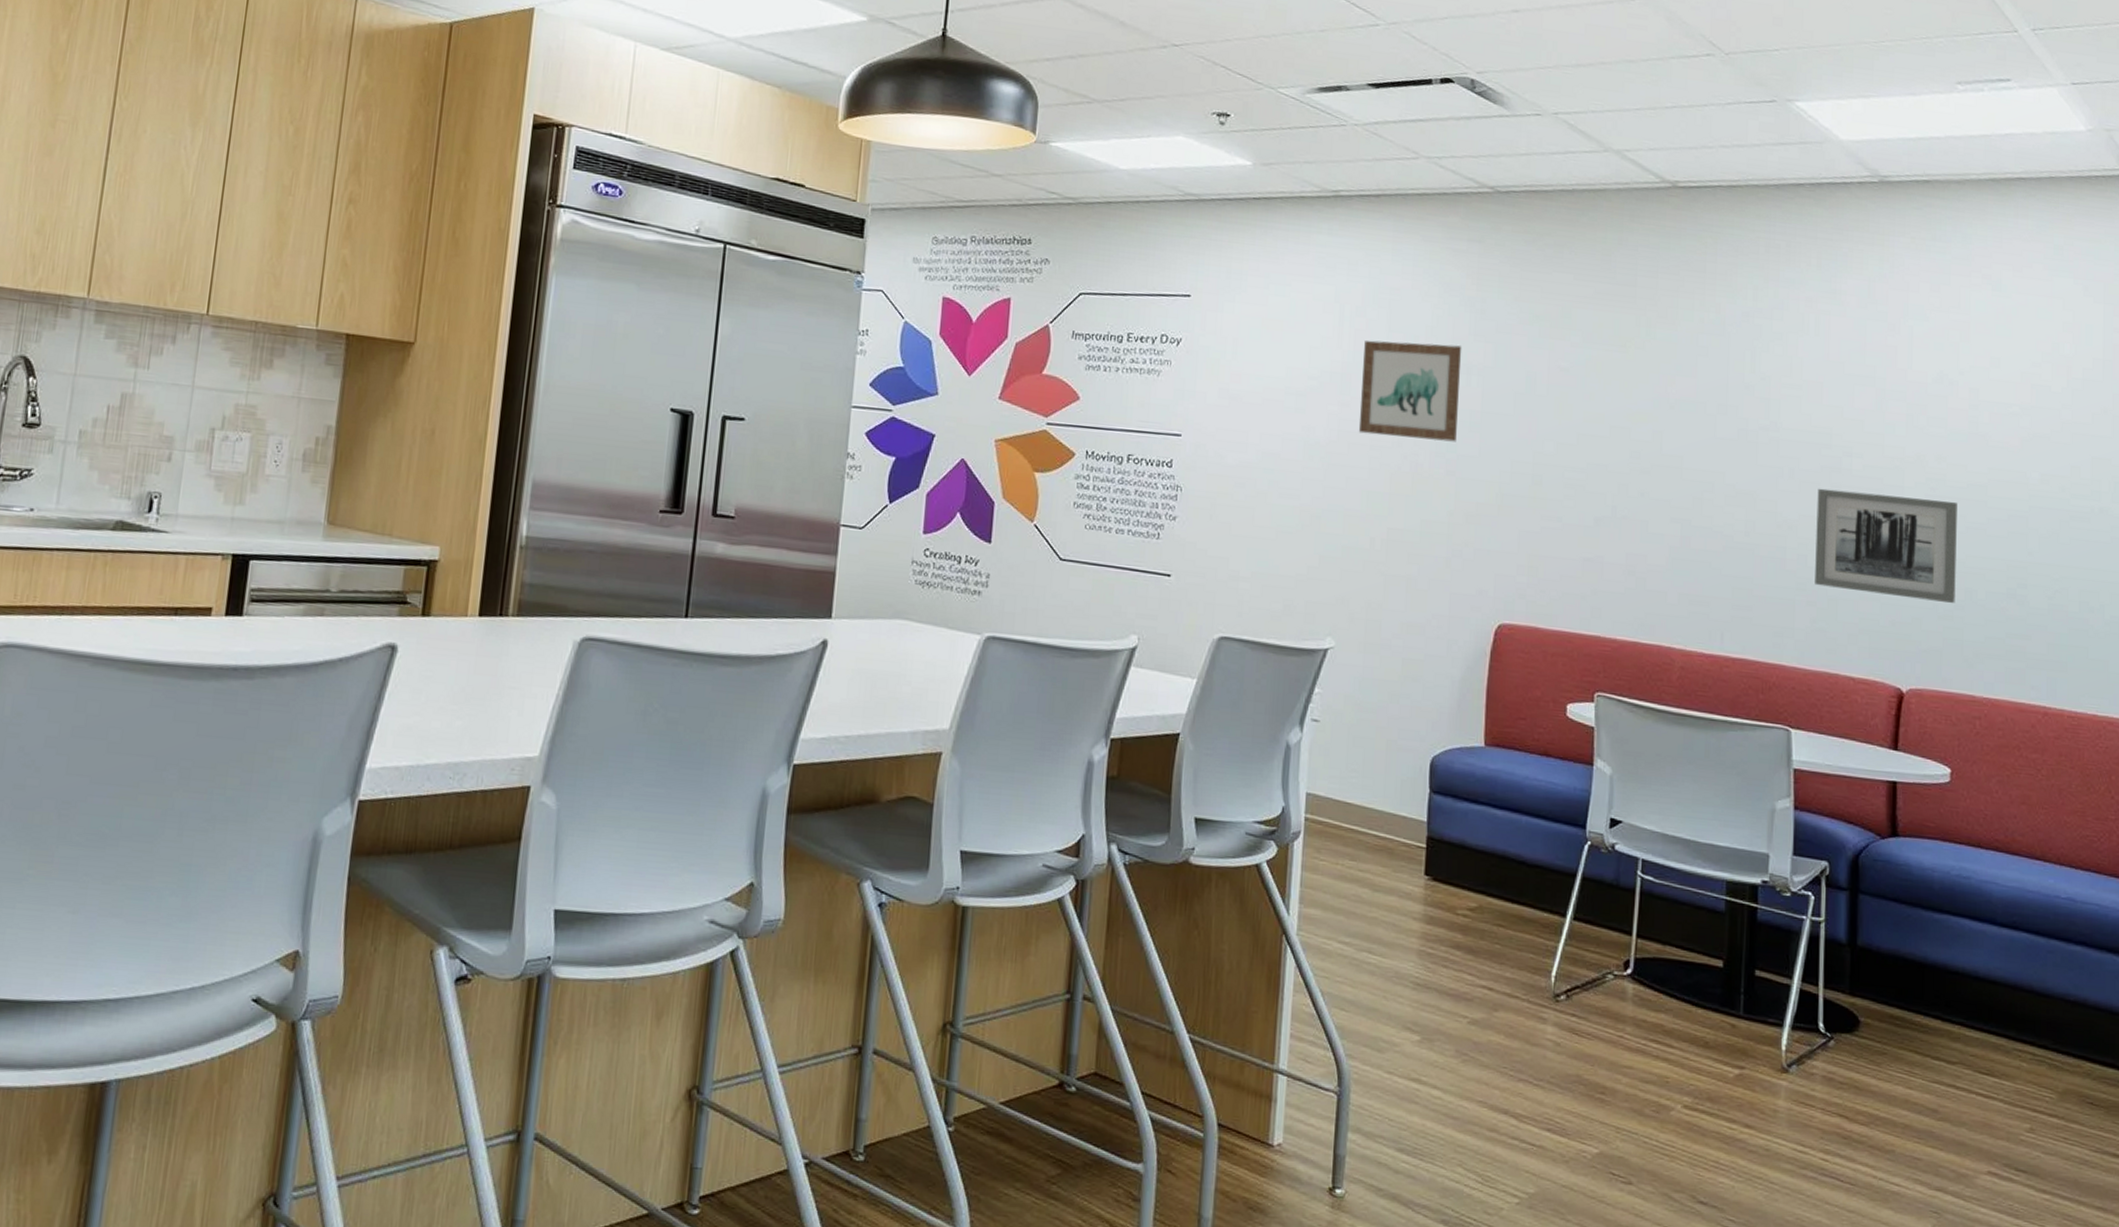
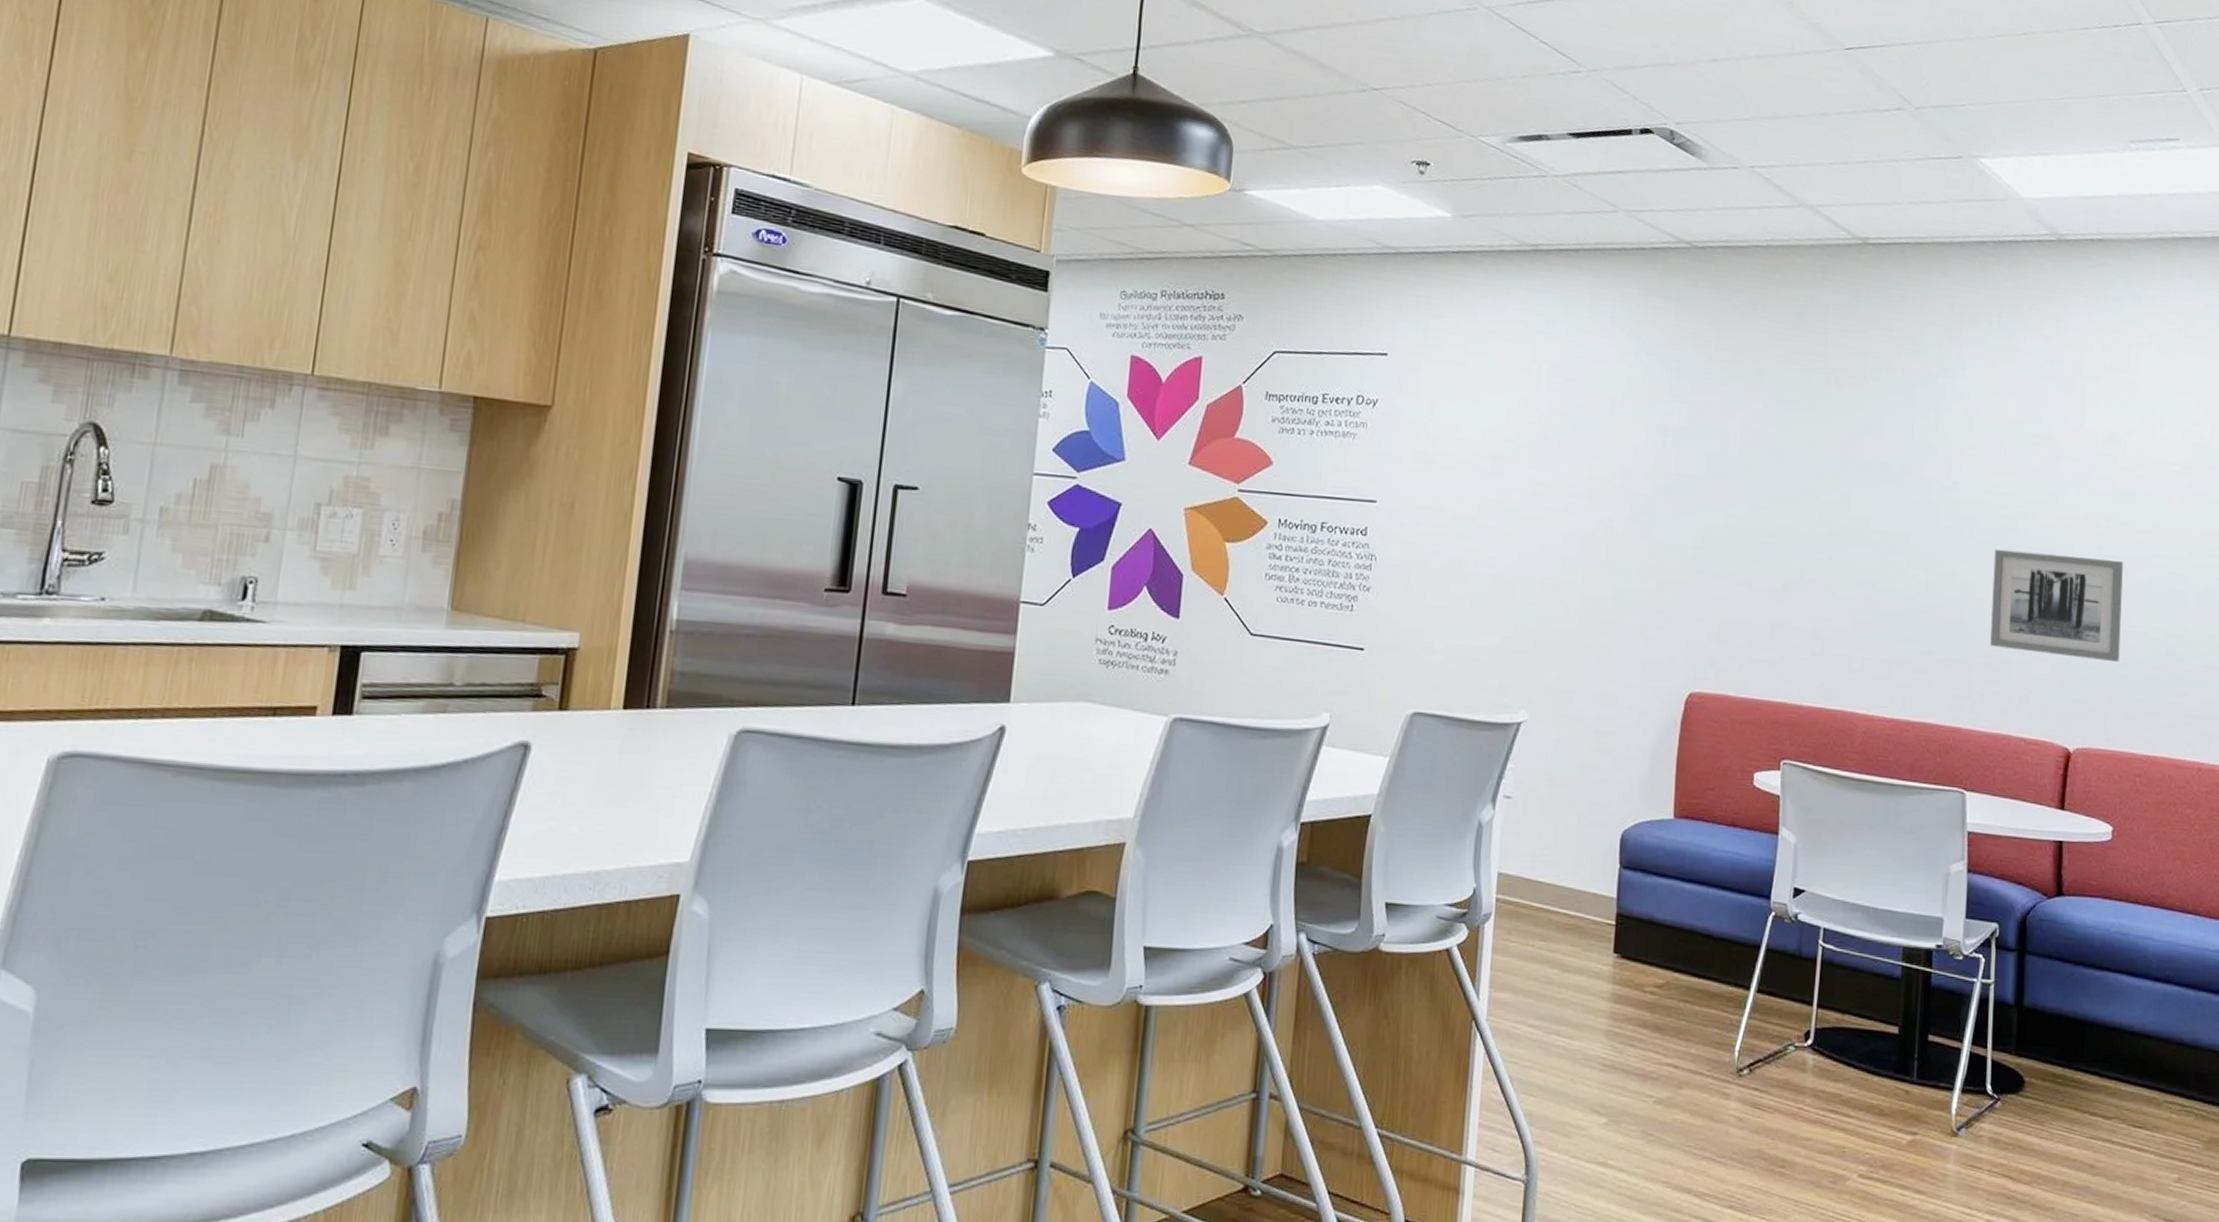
wall art: present [1358,340,1462,442] -> none [1554,400,1658,506]

